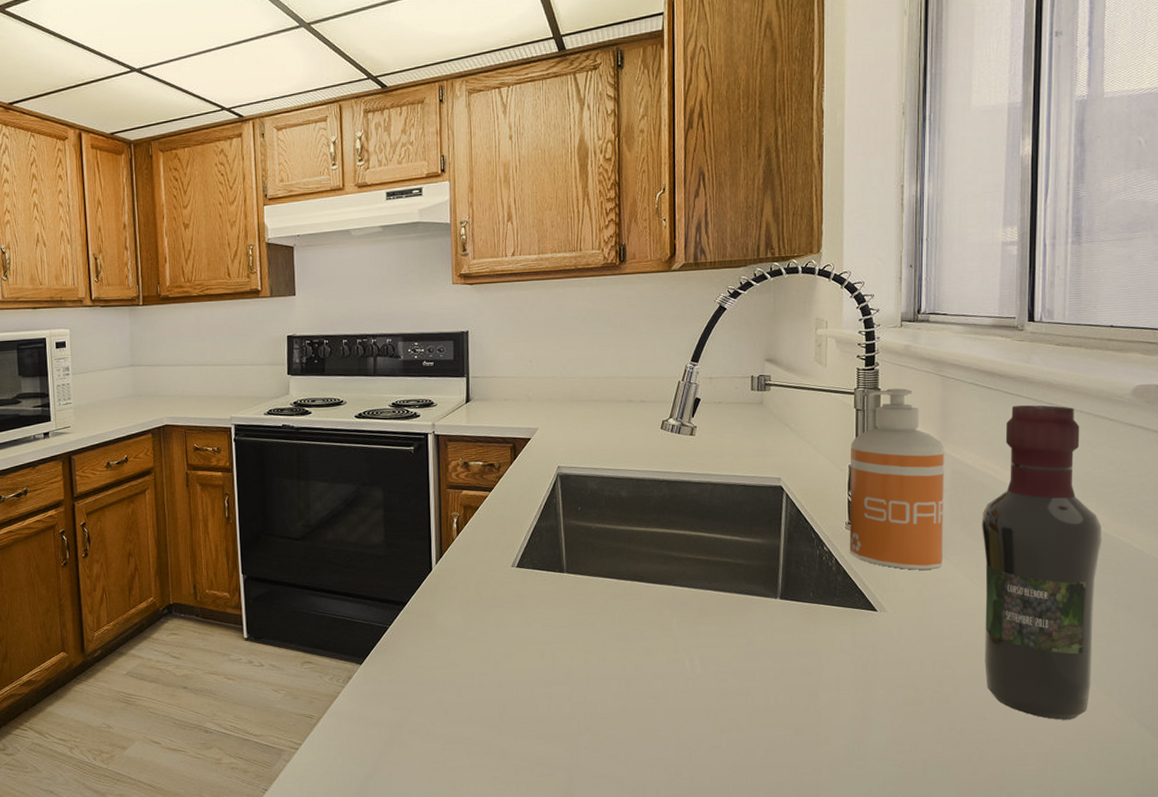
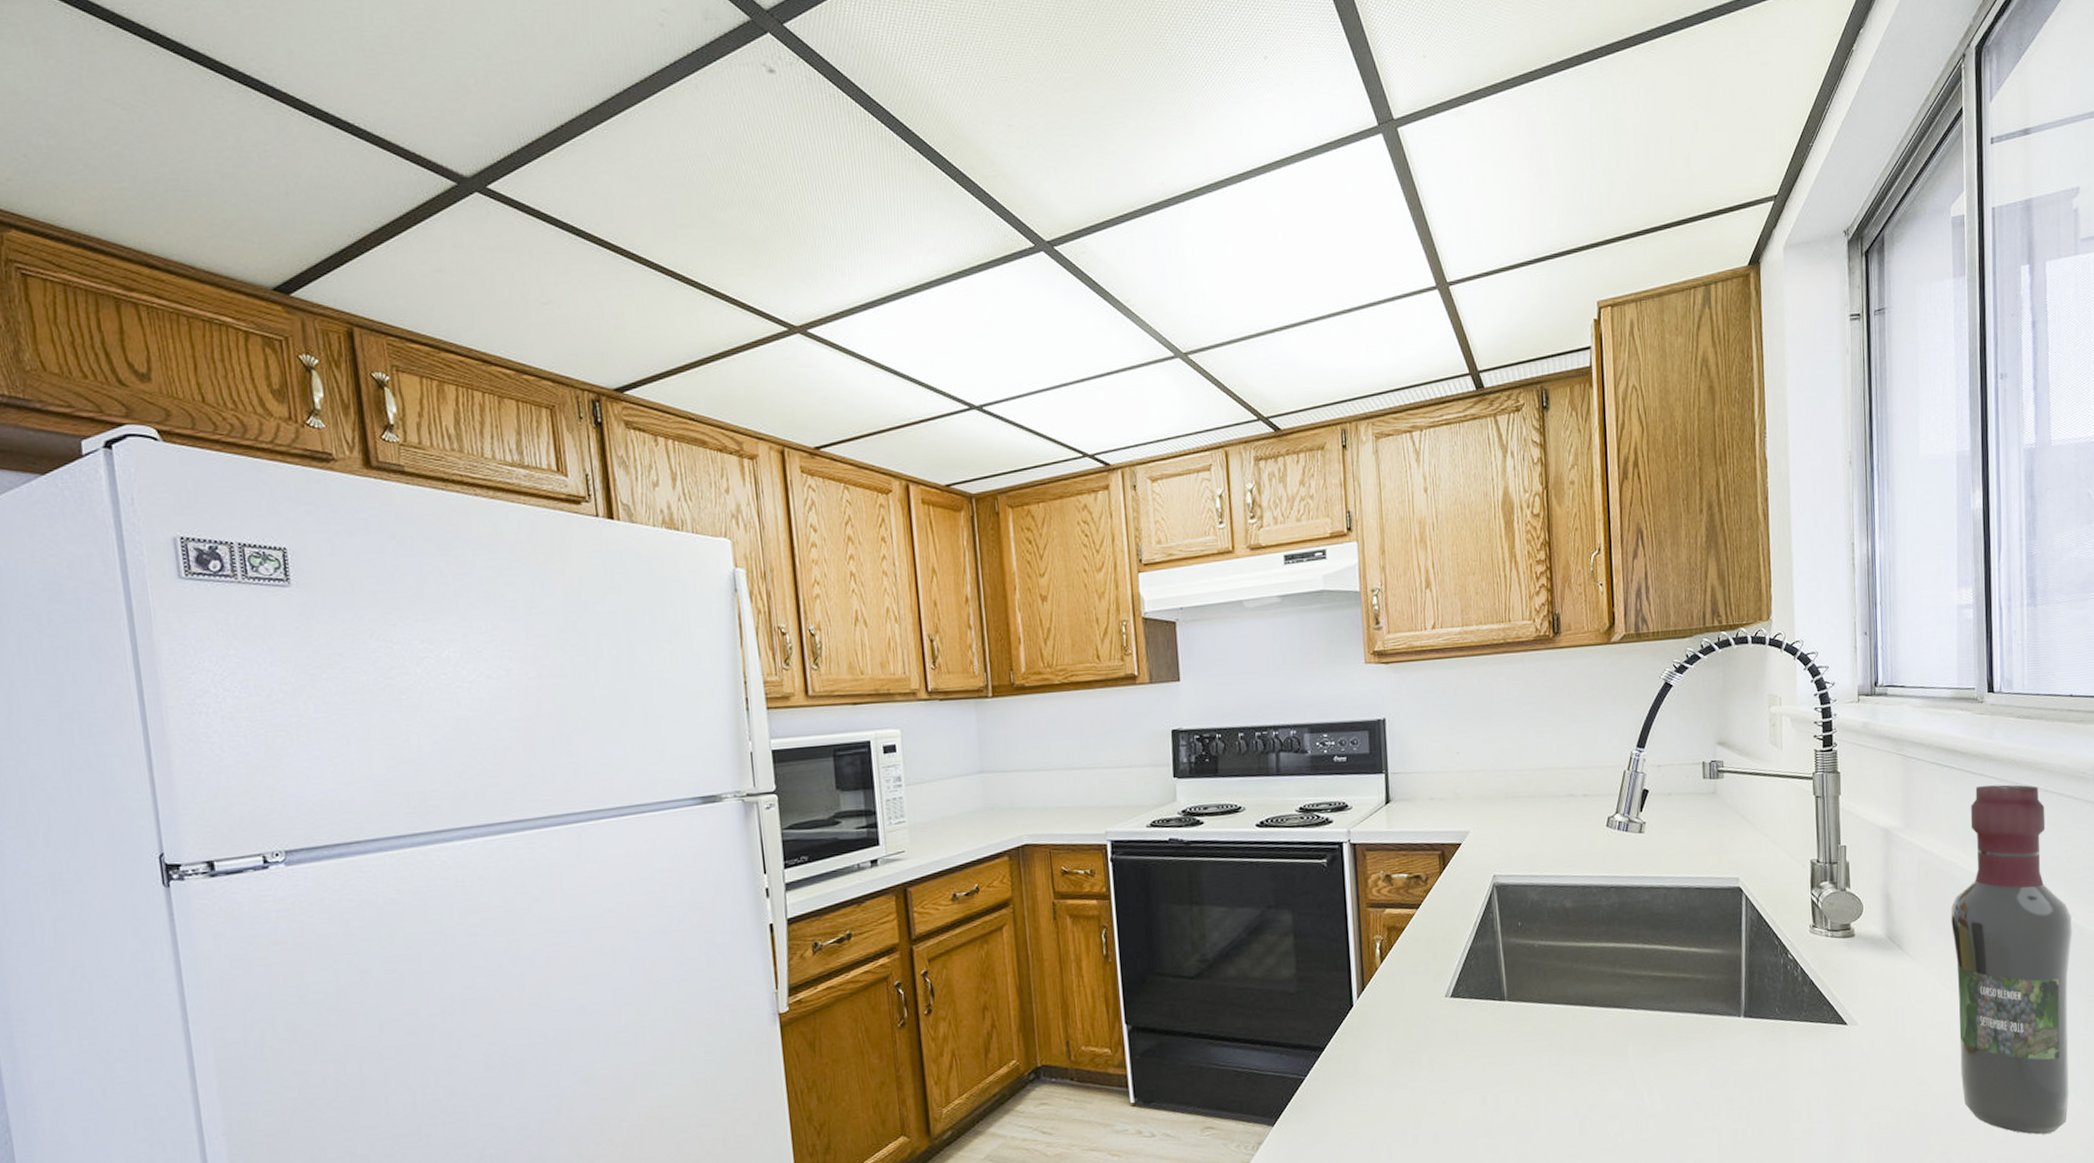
soap dispenser: present [849,388,945,570] -> none [1811,770,1913,976]

